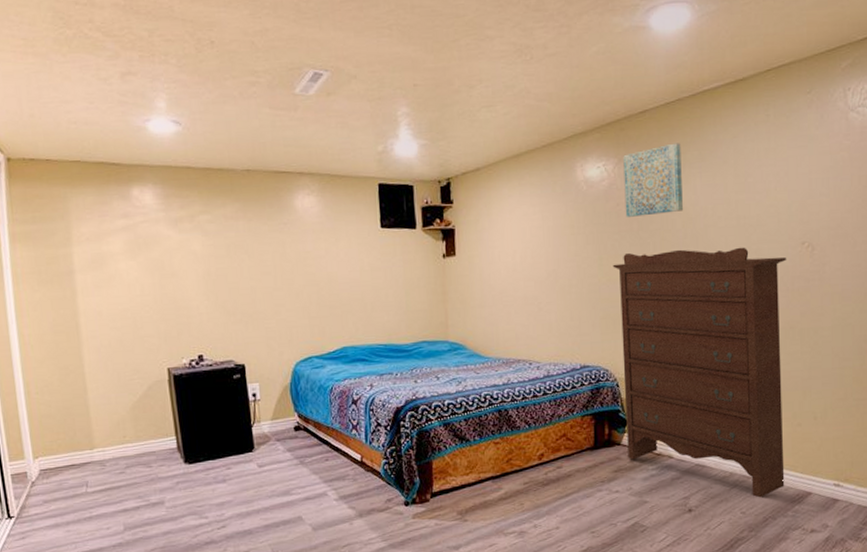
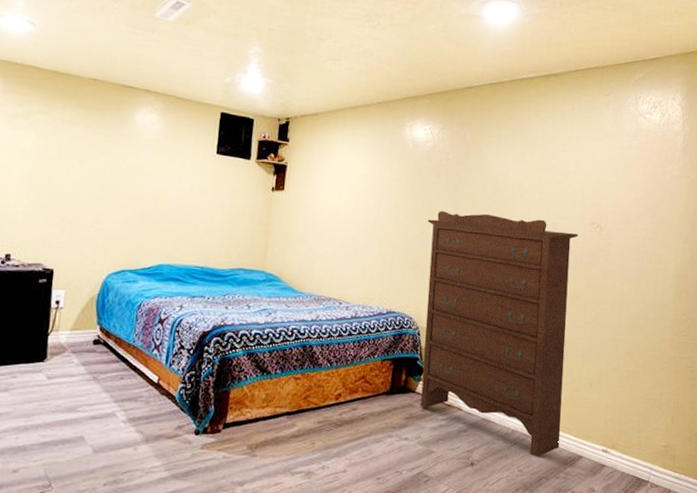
wall art: present [623,143,683,217] -> none [444,119,499,180]

